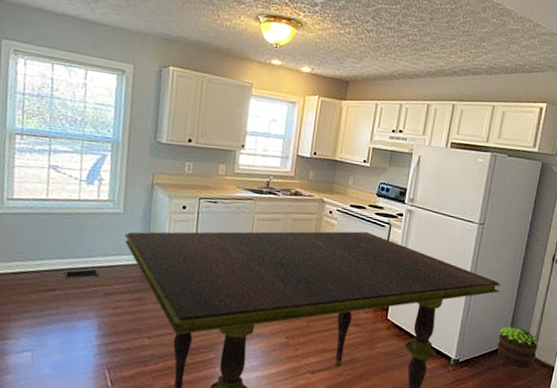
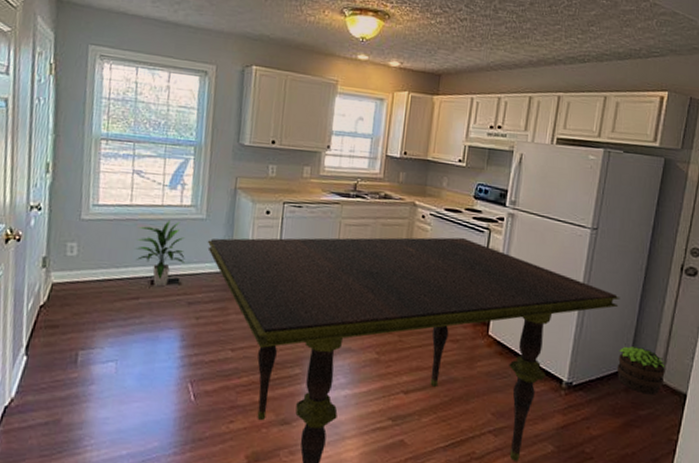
indoor plant: none [52,213,102,279] -> present [135,219,185,287]

